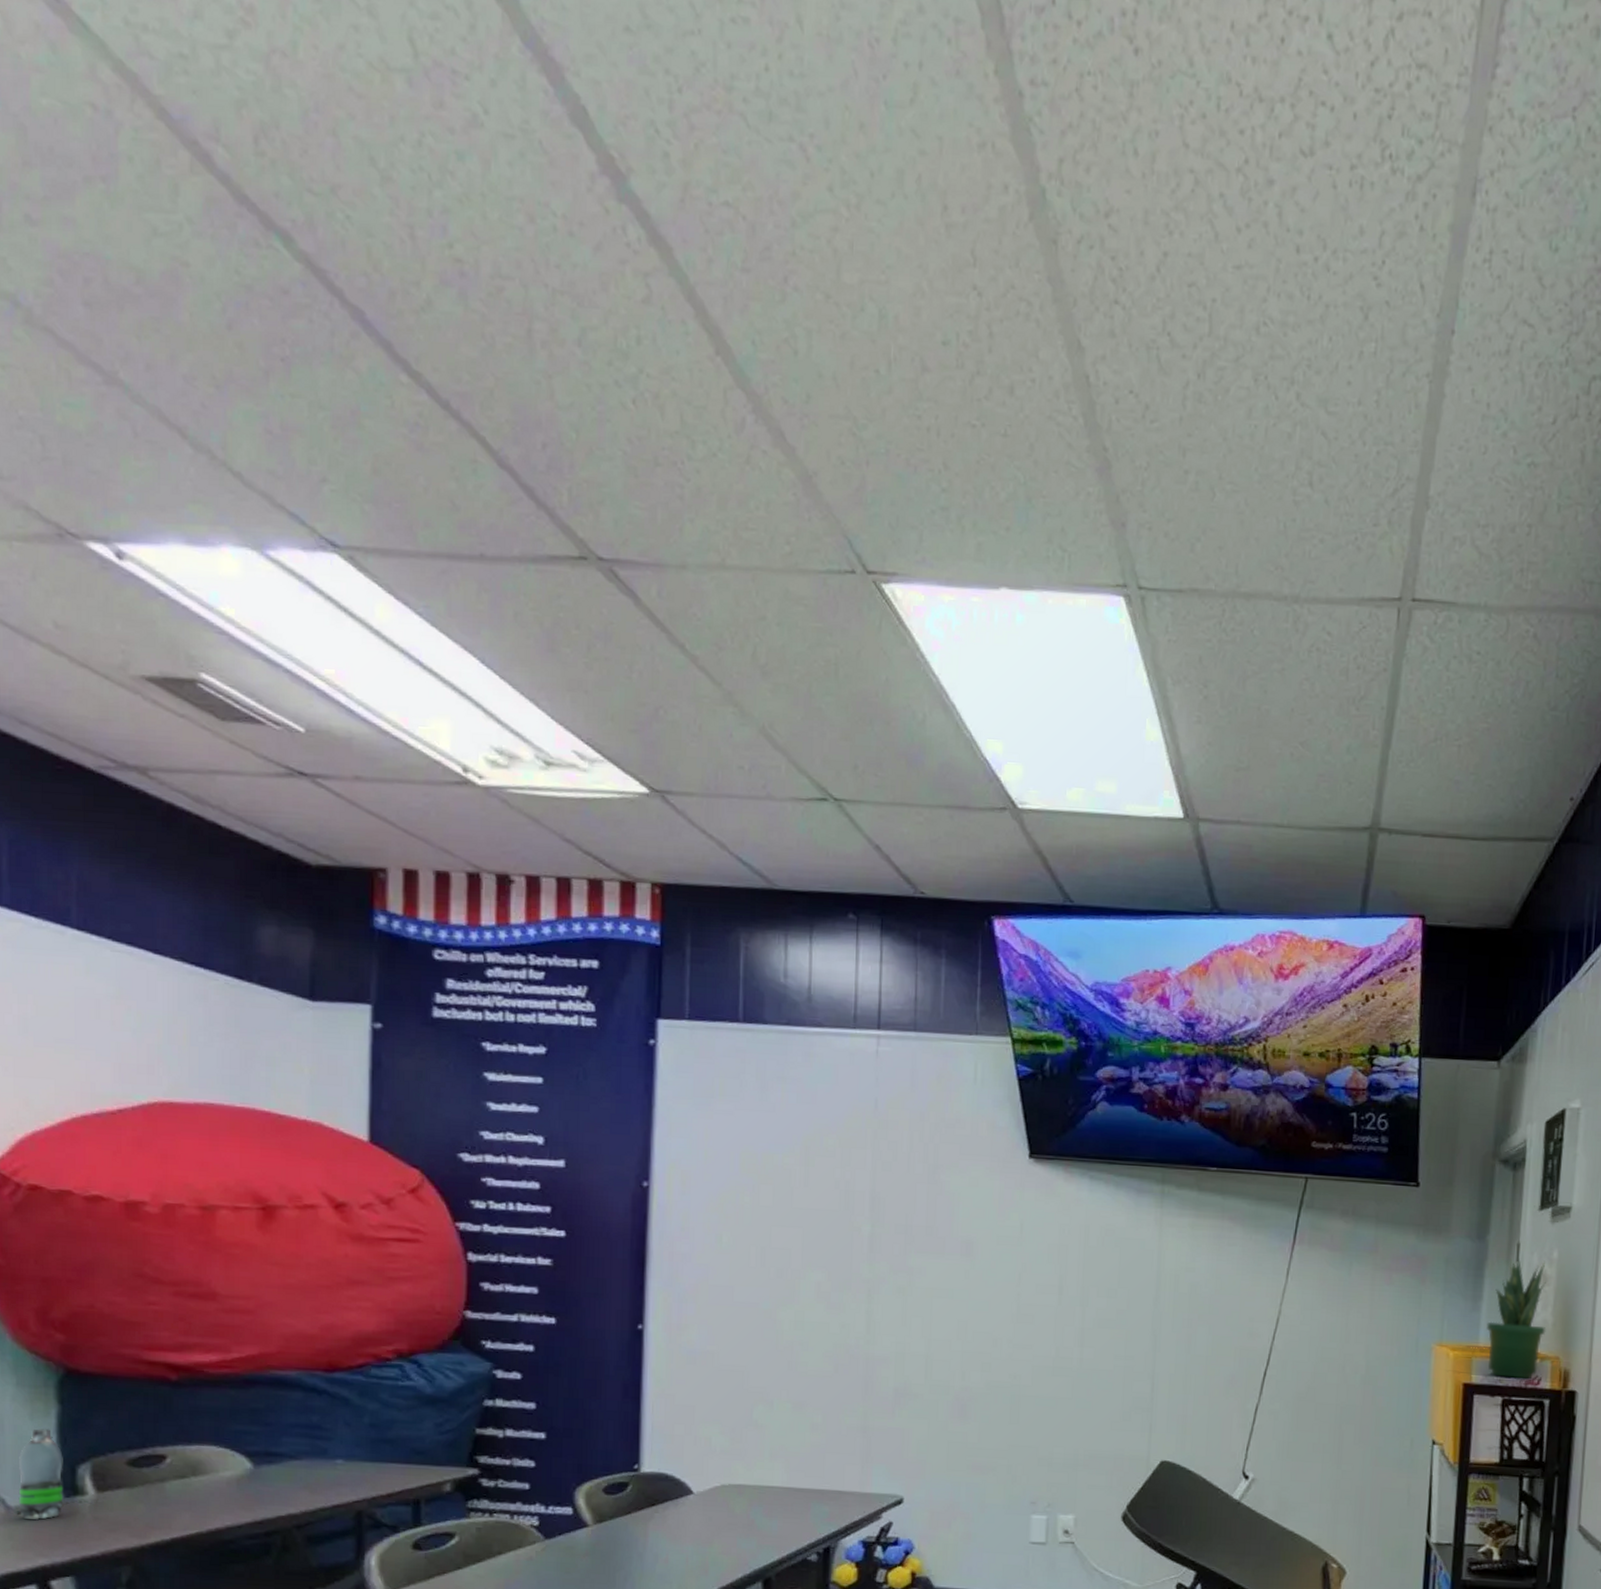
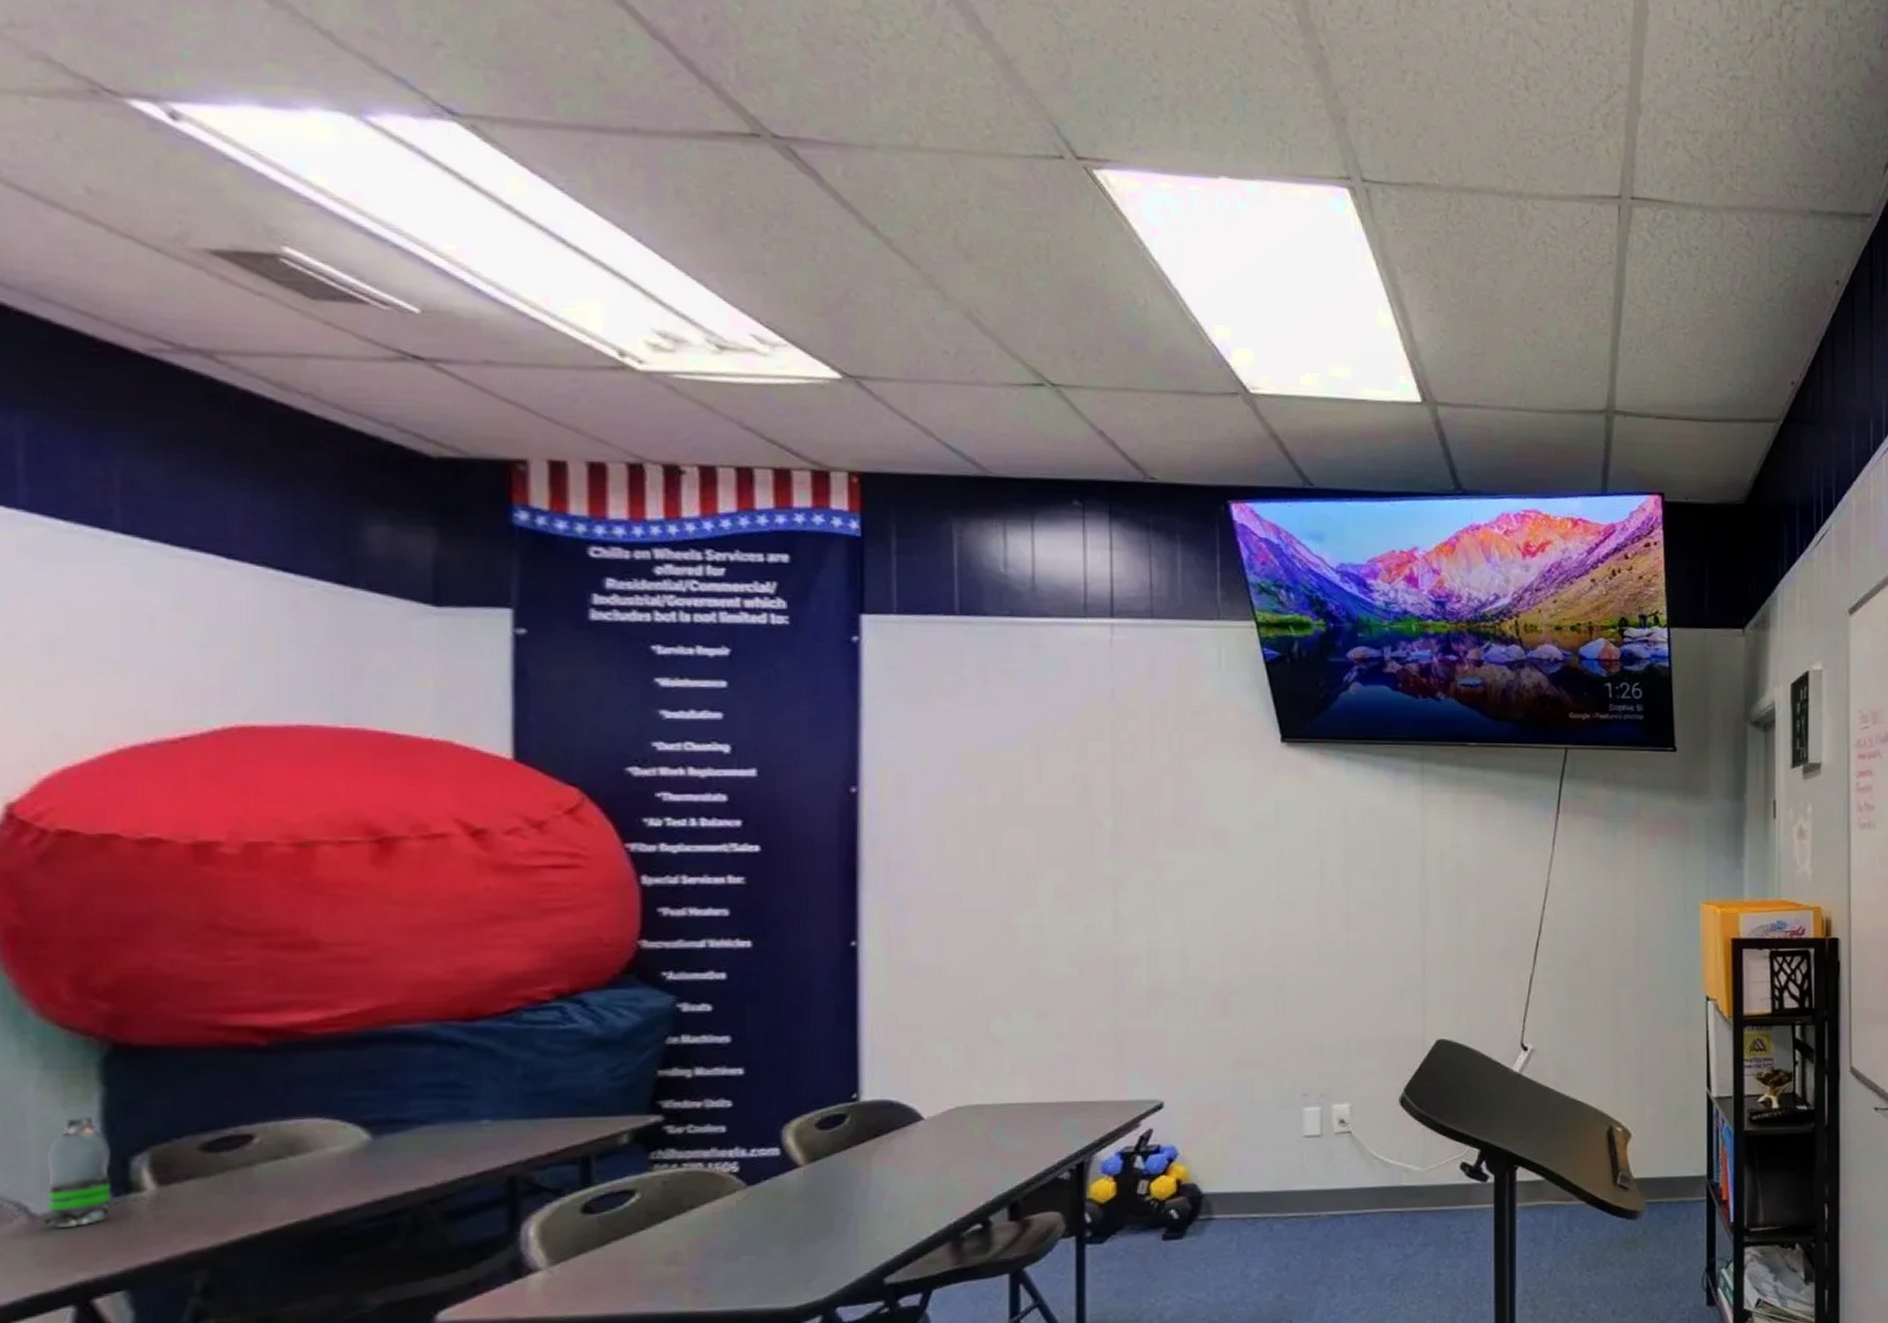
planter: present [1486,1258,1546,1379] -> none [1750,815,1806,931]

